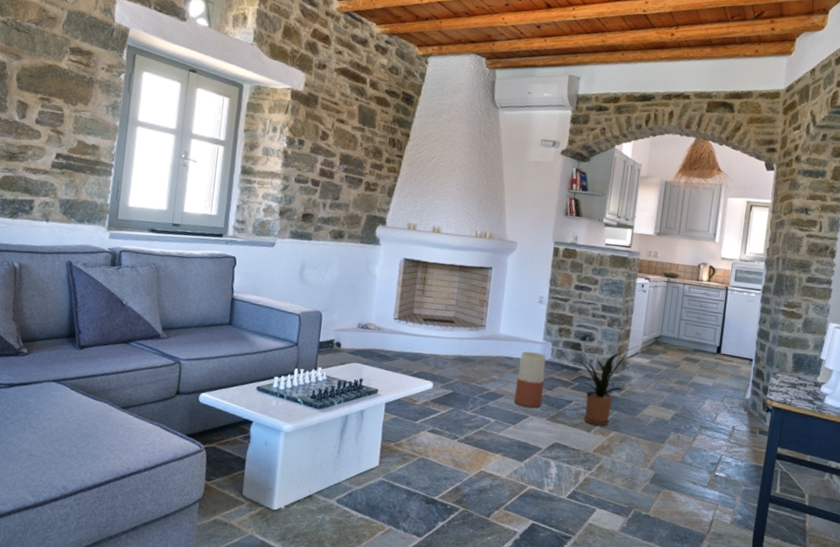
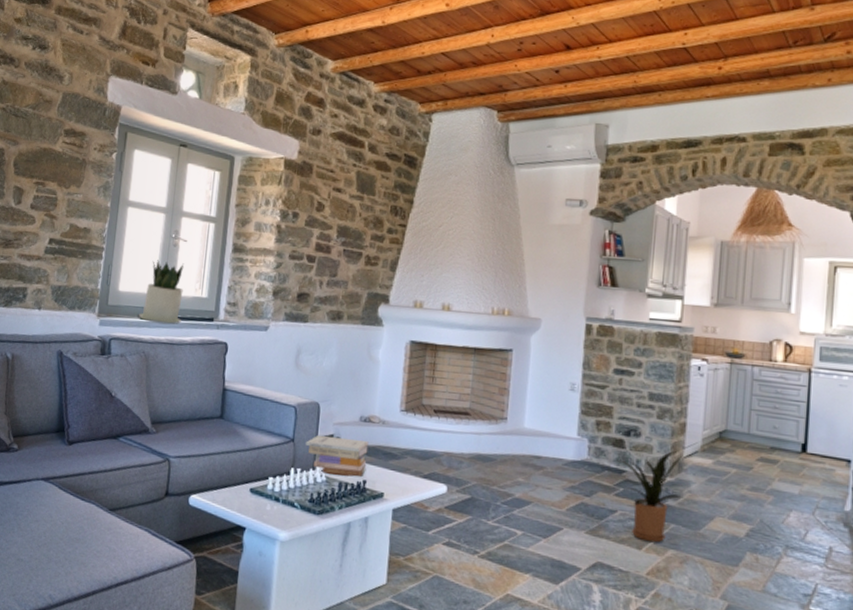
planter: none [148,178,194,240] -> present [138,260,184,325]
books: none [308,339,366,377] -> present [305,434,369,478]
vase: present [513,351,547,409] -> none [544,449,582,519]

